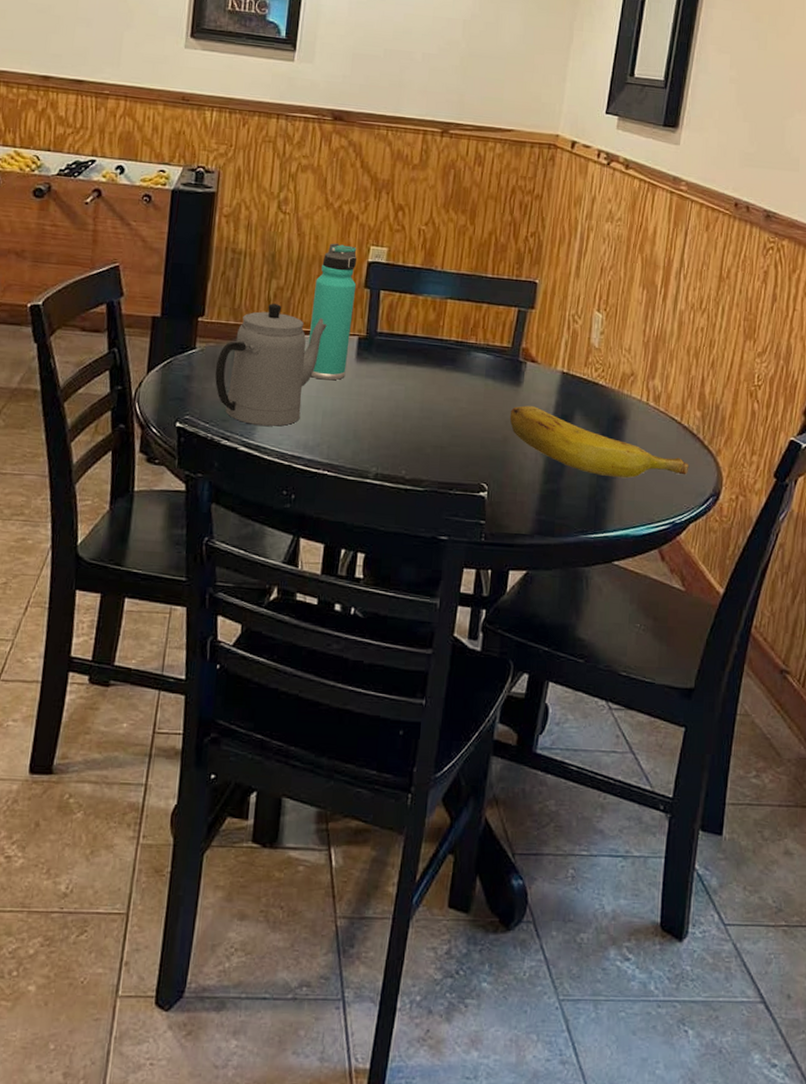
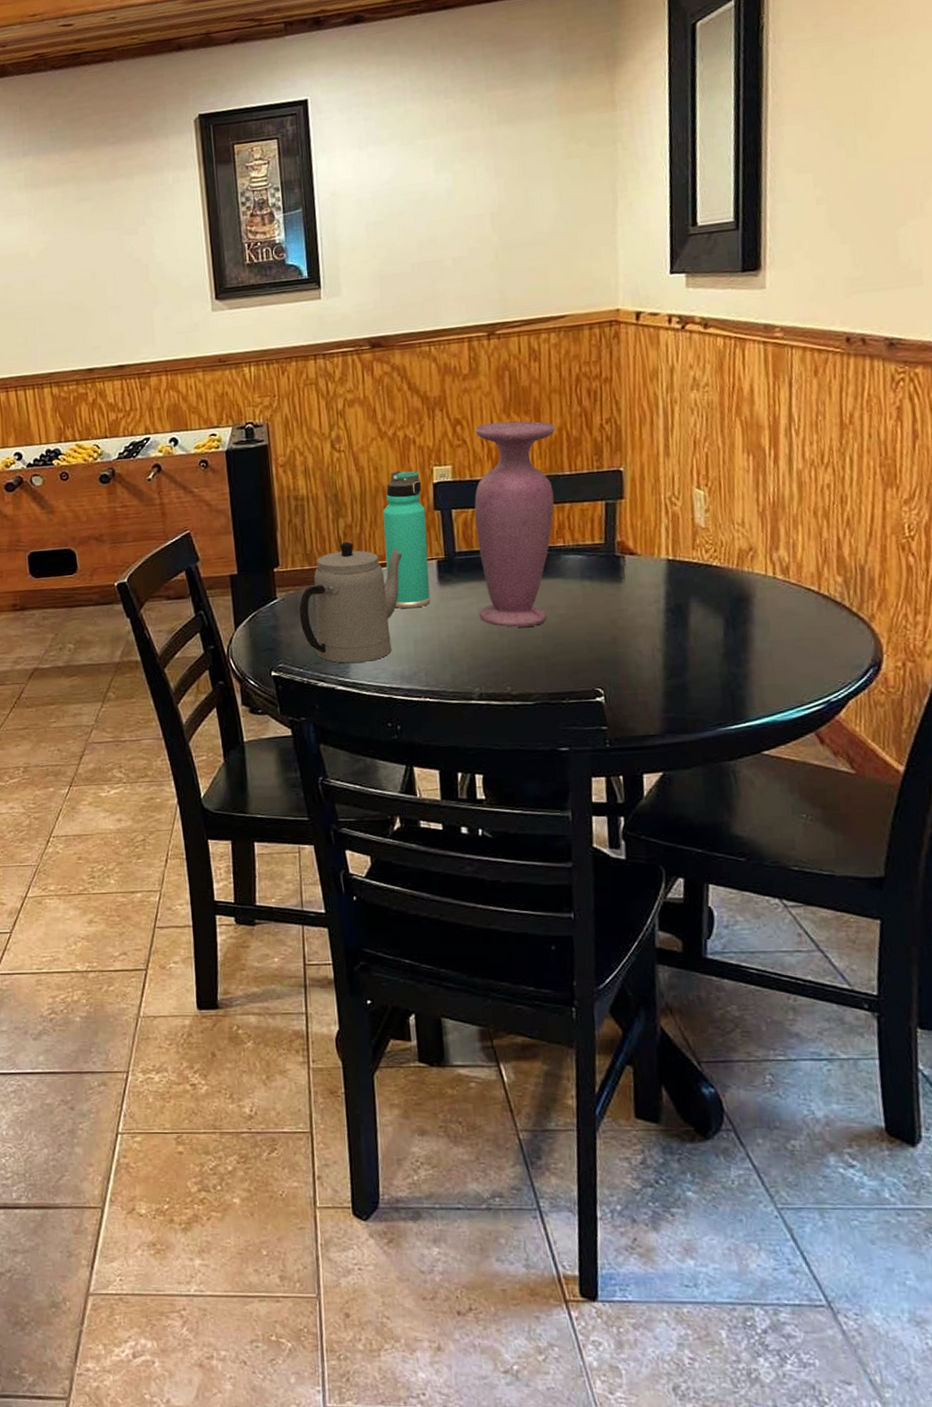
vase: none [388,214,486,415] -> present [474,421,555,628]
banana: present [509,405,689,479] -> none [615,600,838,663]

